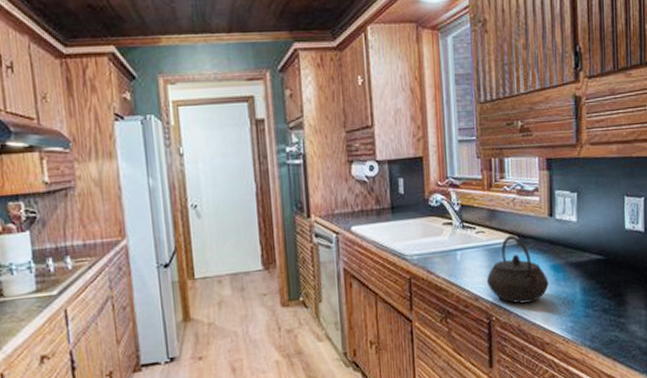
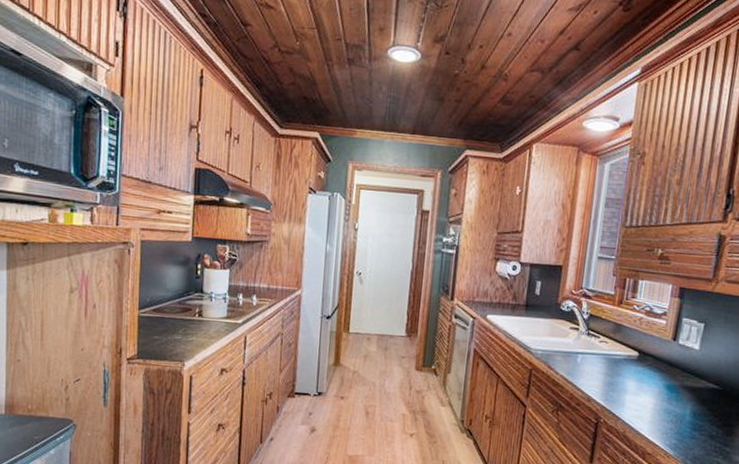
kettle: present [486,235,549,304] -> none [601,350,661,414]

